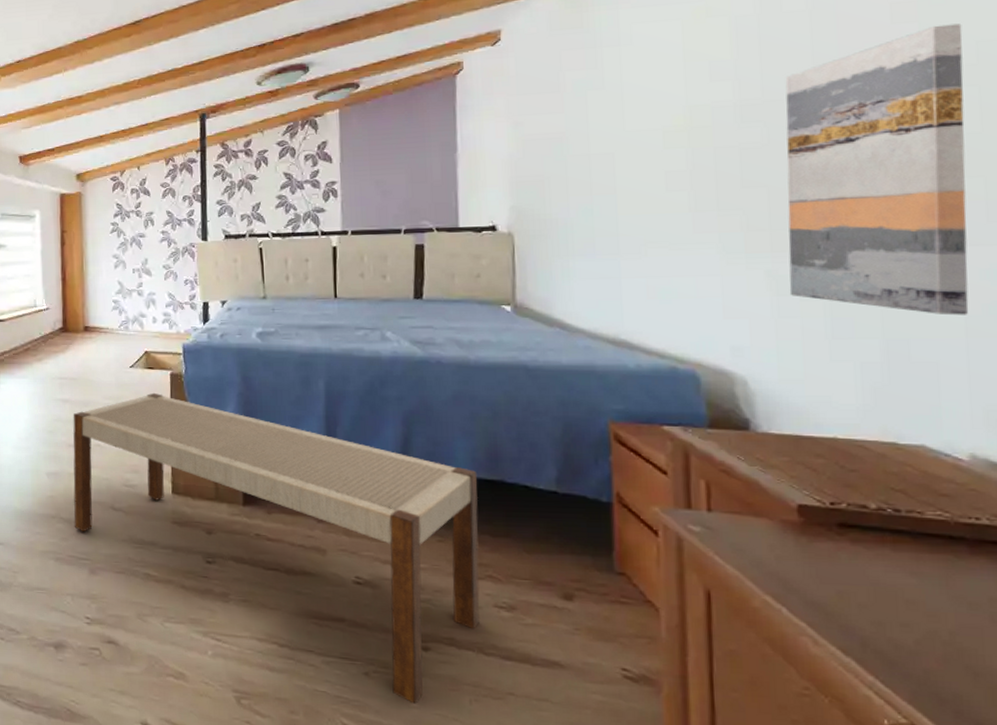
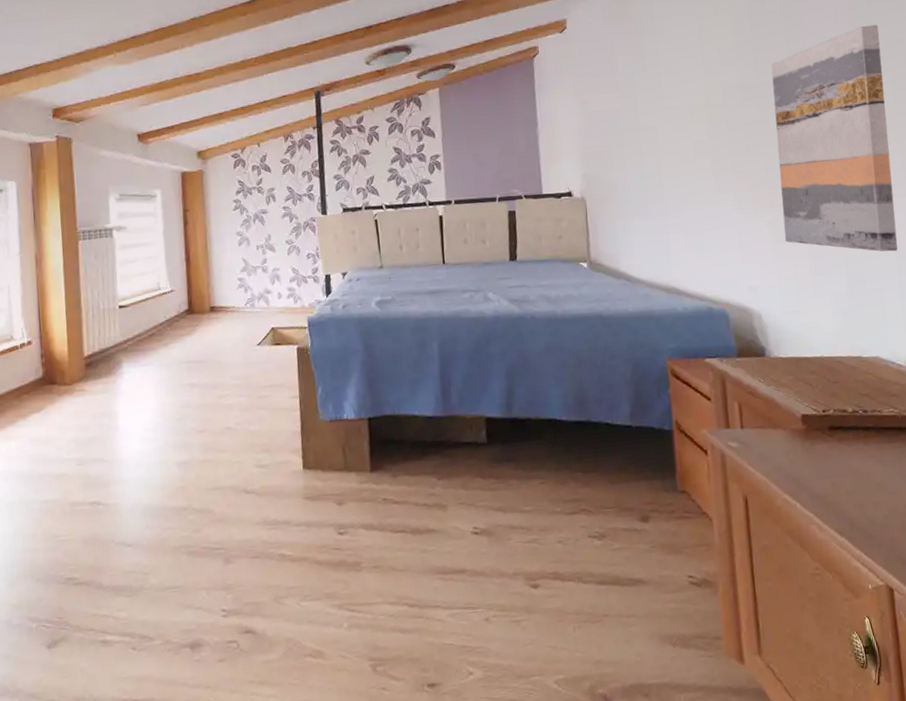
bench: present [73,392,480,704] -> none [201,368,578,641]

